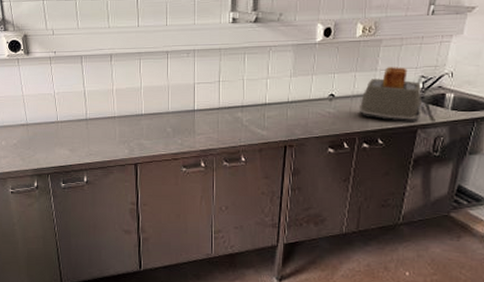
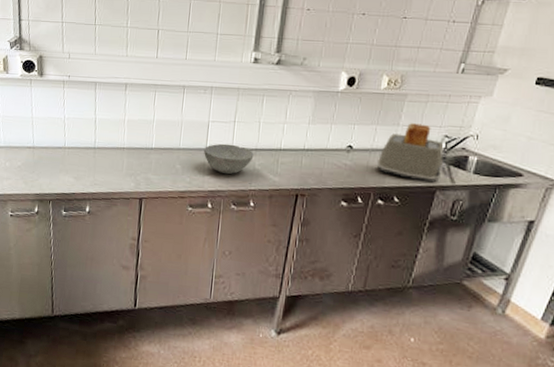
bowl: none [191,103,241,133] -> present [203,143,254,175]

